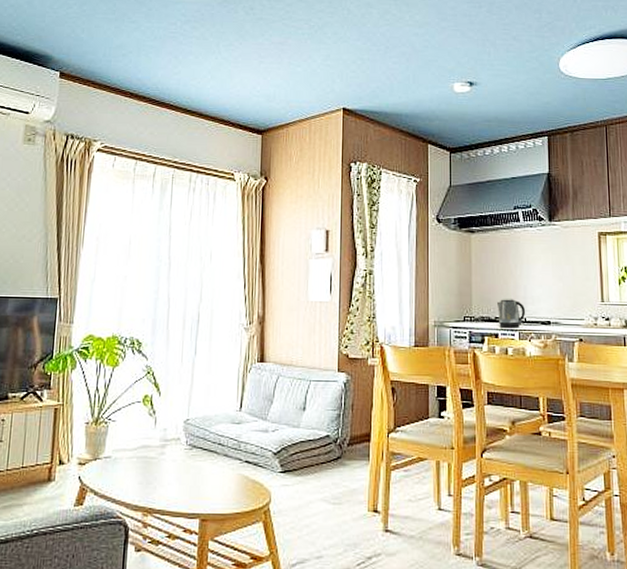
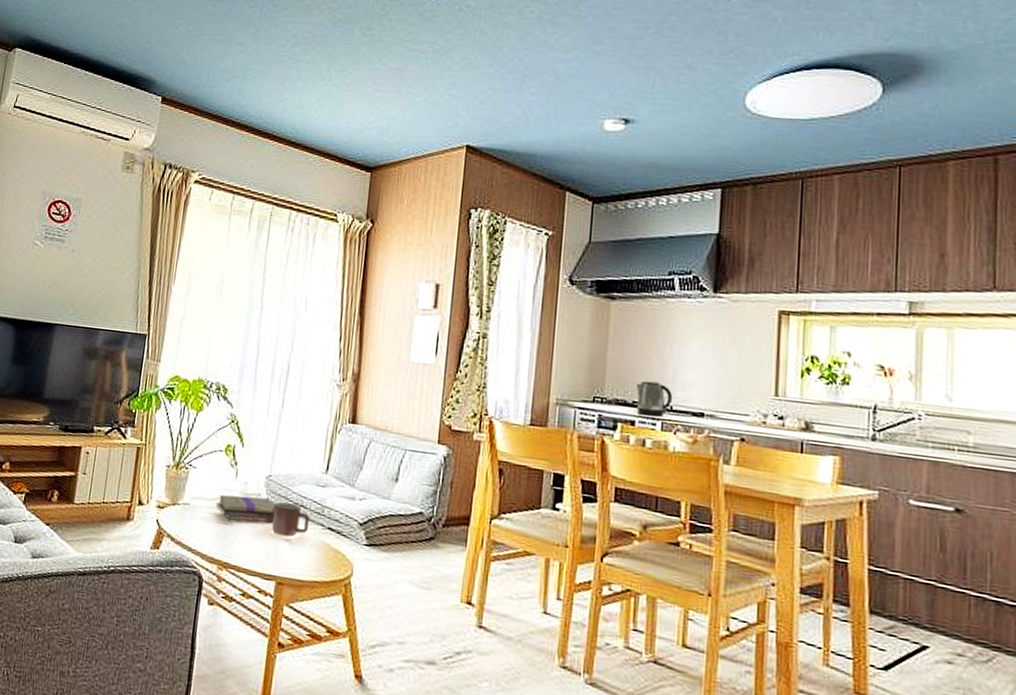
books: none [136,441,194,468] -> present [215,494,275,525]
mug: none [192,443,228,476] -> present [271,502,310,538]

